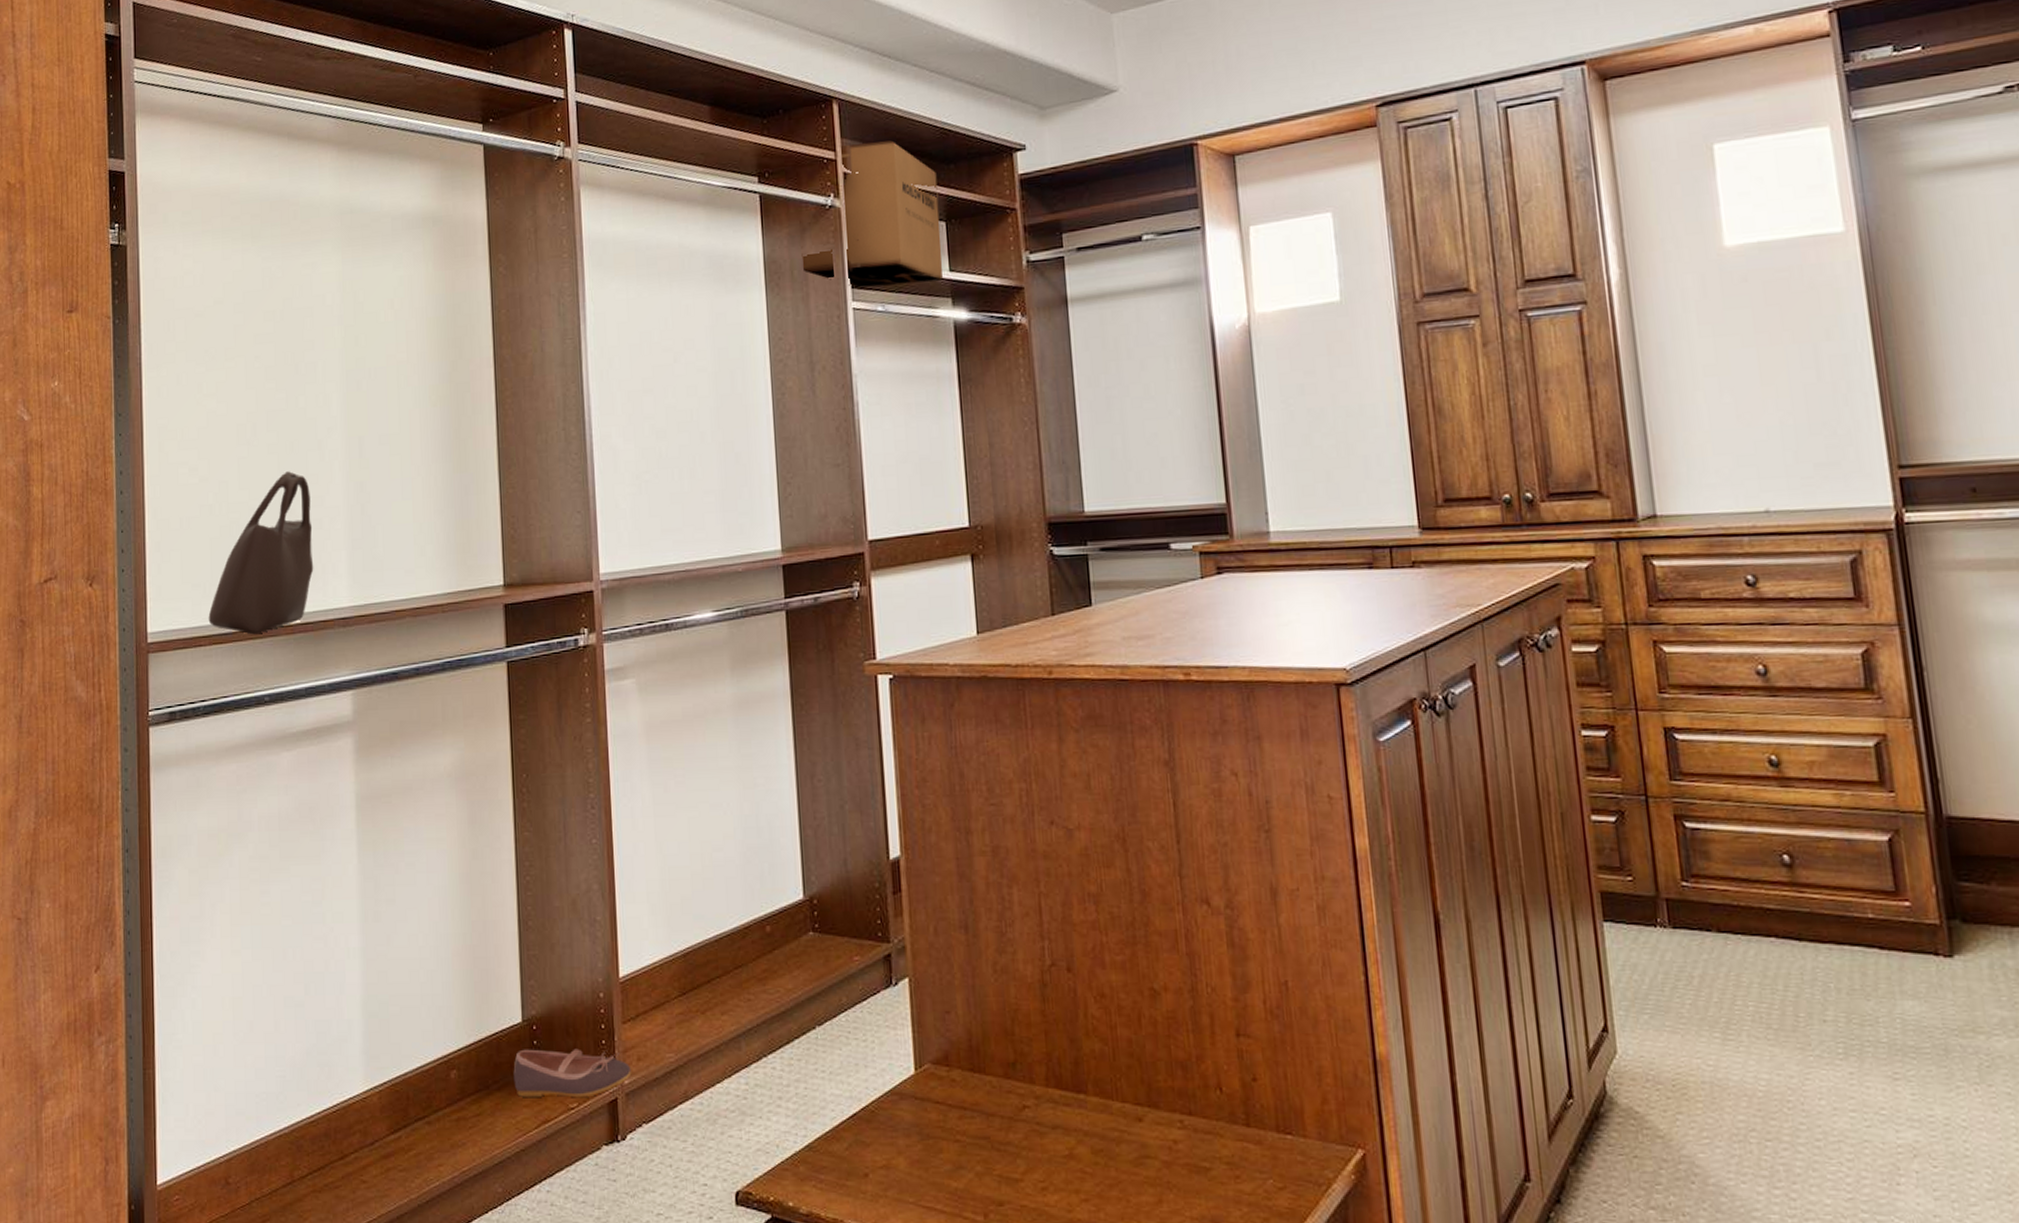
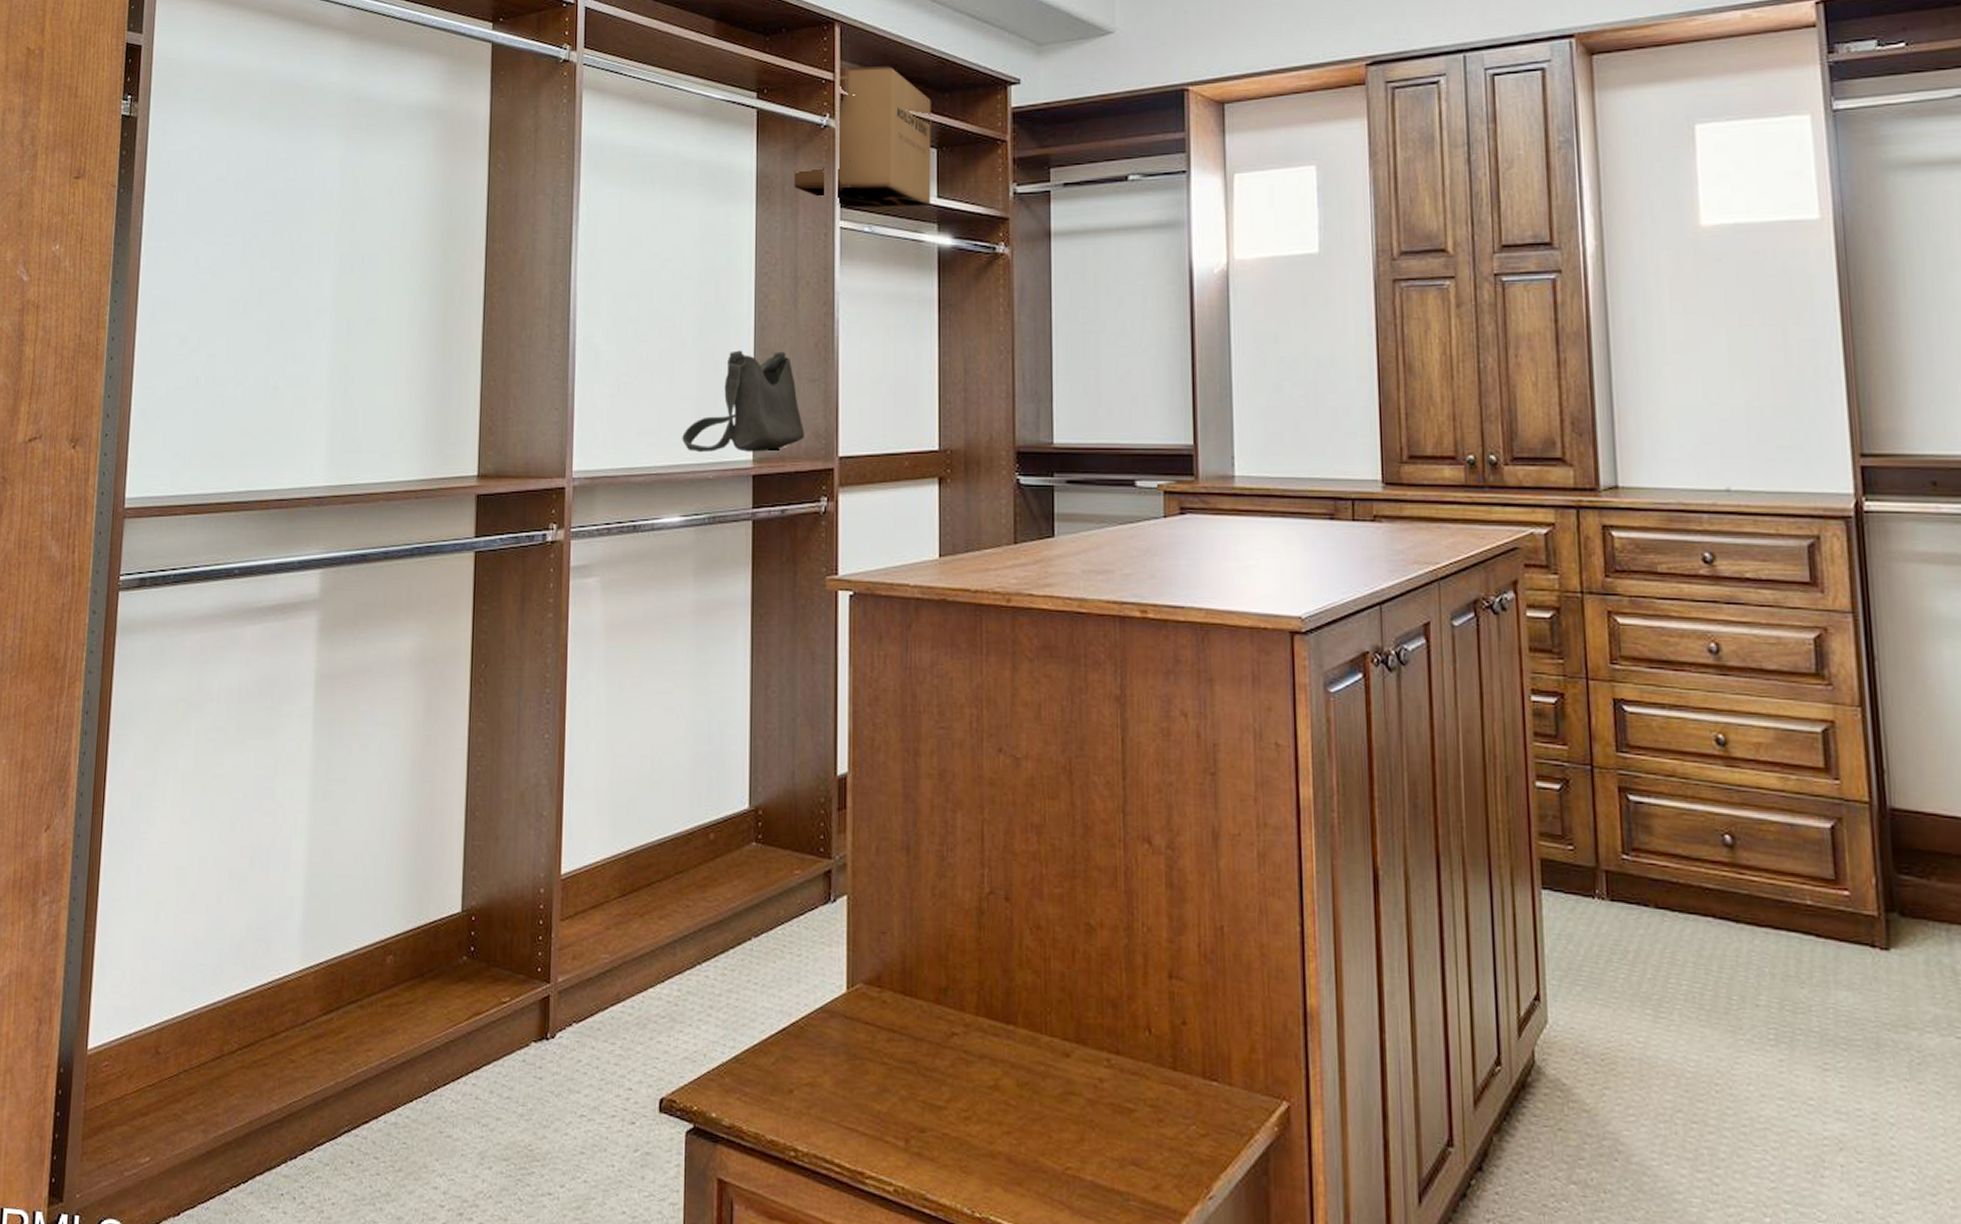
handbag: present [208,471,314,635] -> none [186,349,296,507]
shoe: present [513,1049,632,1098] -> none [448,939,566,993]
shoulder bag: none [708,438,833,547] -> present [682,350,805,453]

